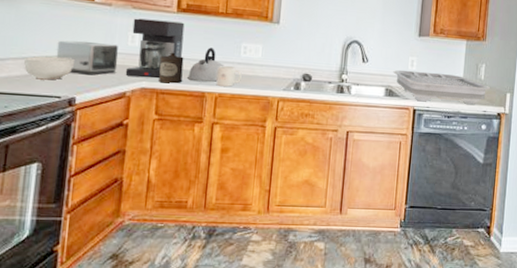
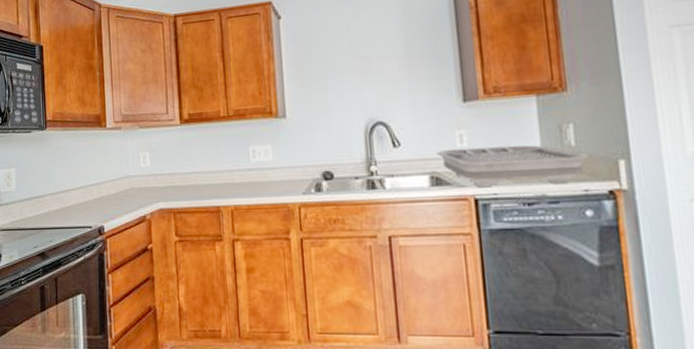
bowl: present [23,56,76,80] -> none [58,187,99,212]
toaster: present [56,40,118,75] -> none [82,167,135,202]
coffee maker: present [125,18,185,79] -> none [142,134,191,199]
canister: present [159,52,184,84] -> none [171,167,196,202]
kettle: present [187,47,224,83] -> none [200,156,235,196]
mug: present [216,66,242,88] -> none [228,174,255,199]

